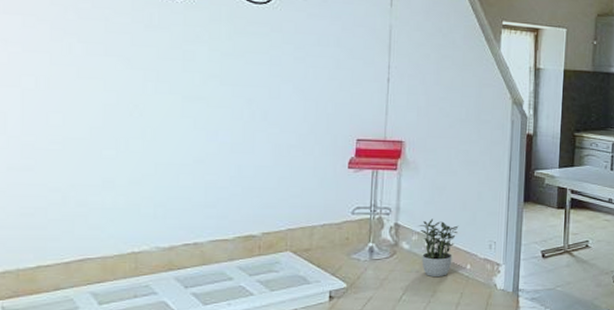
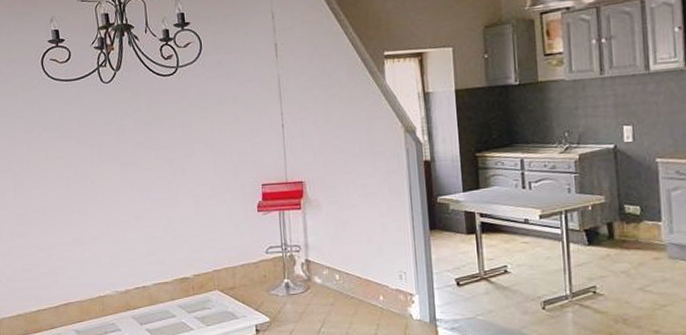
potted plant: present [419,219,459,276] -> none [328,253,367,309]

